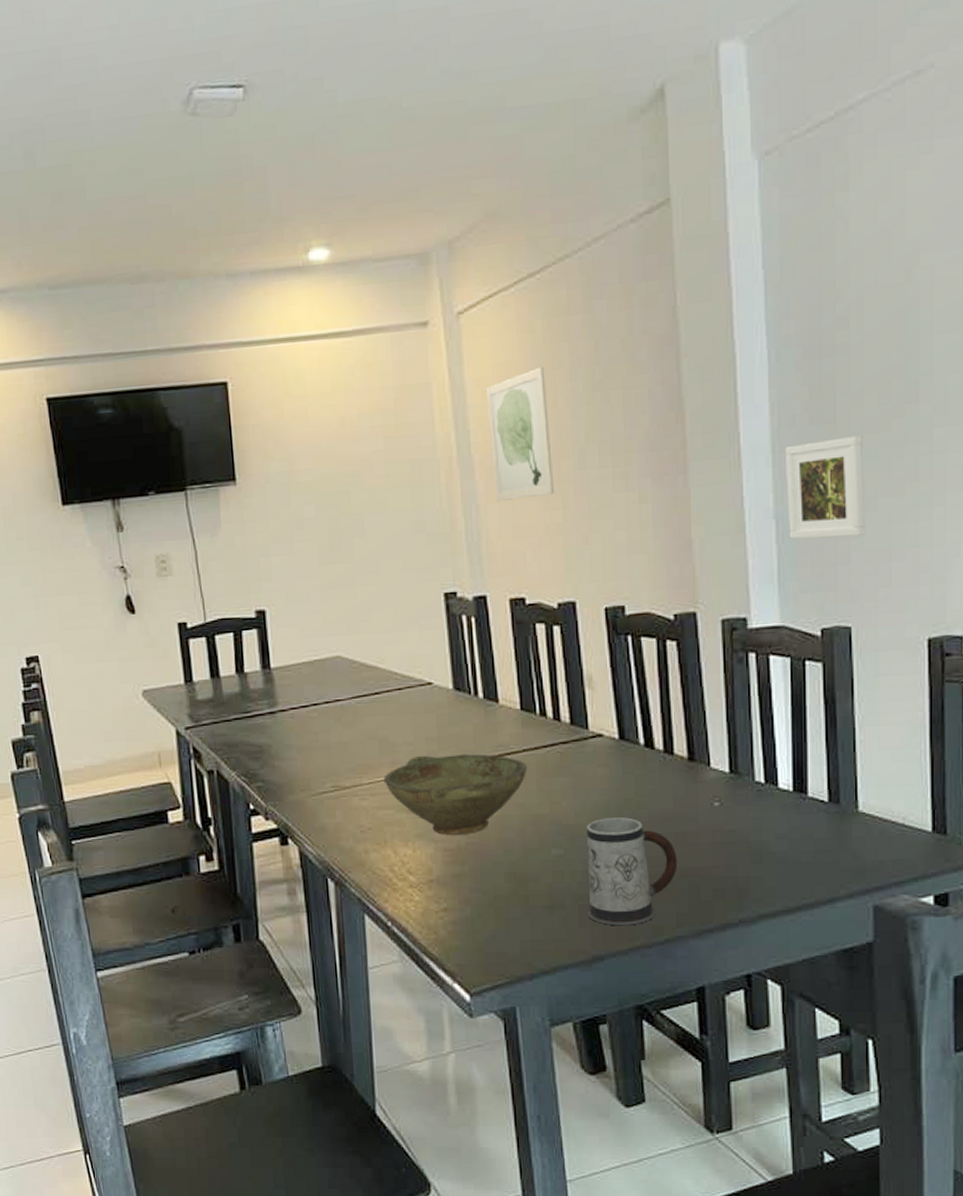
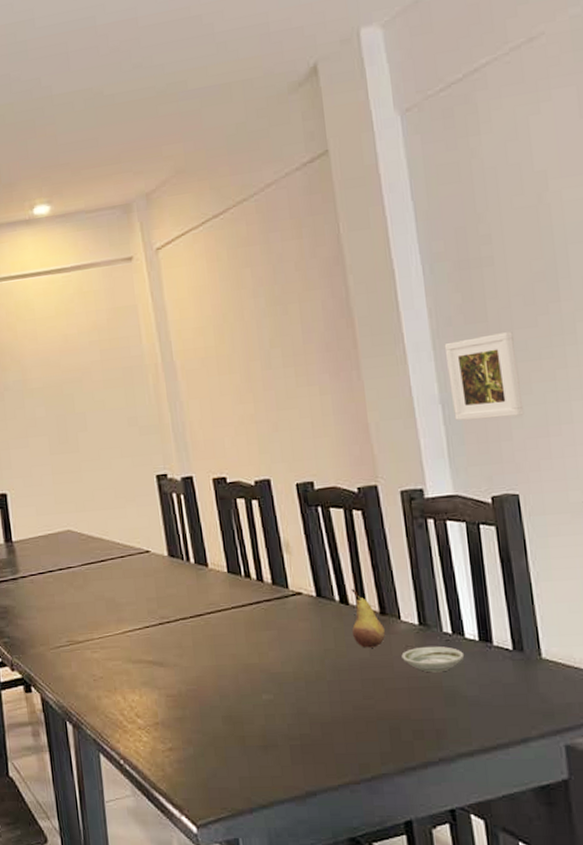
bowl: present [383,754,528,835] -> none [111,611,237,683]
wall art: present [485,366,555,503] -> none [183,287,247,399]
mug: present [587,817,678,926] -> none [293,666,378,764]
fruit: none [656,731,693,798] -> present [351,589,386,648]
saucer: none [708,796,776,826] -> present [401,646,465,673]

